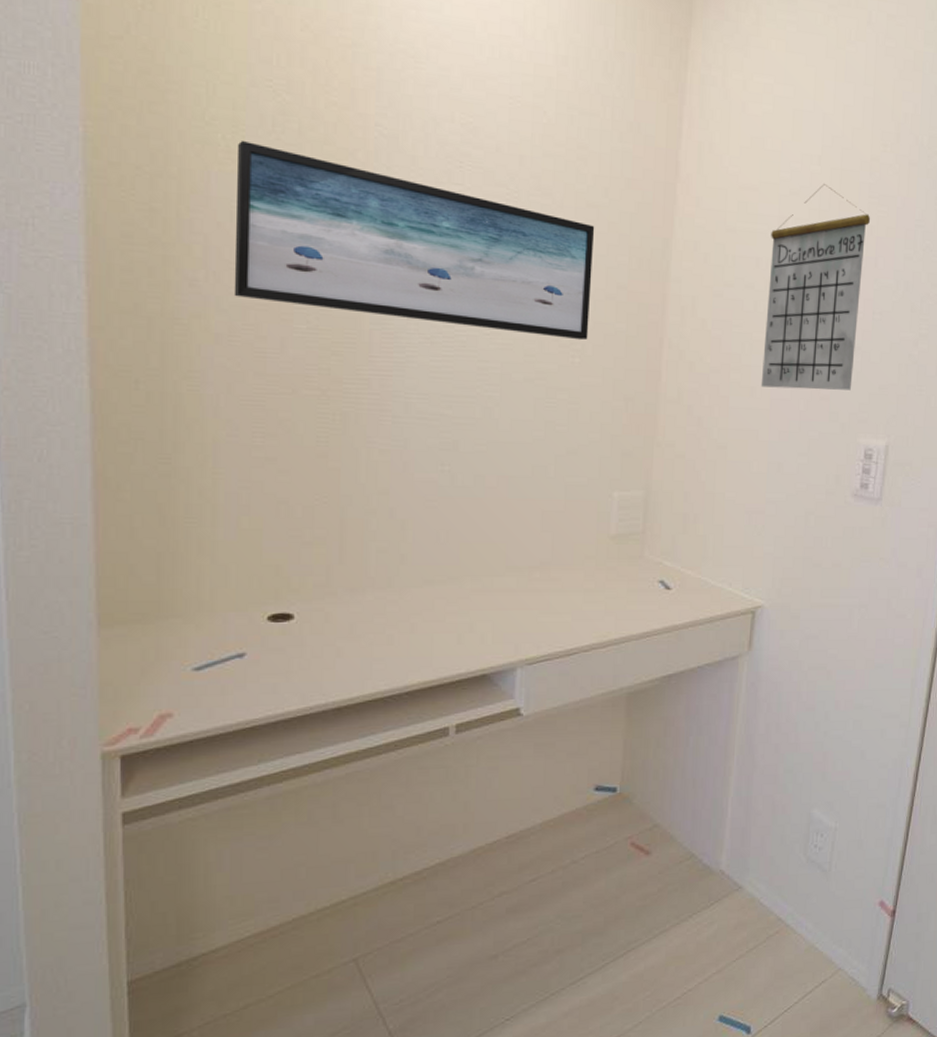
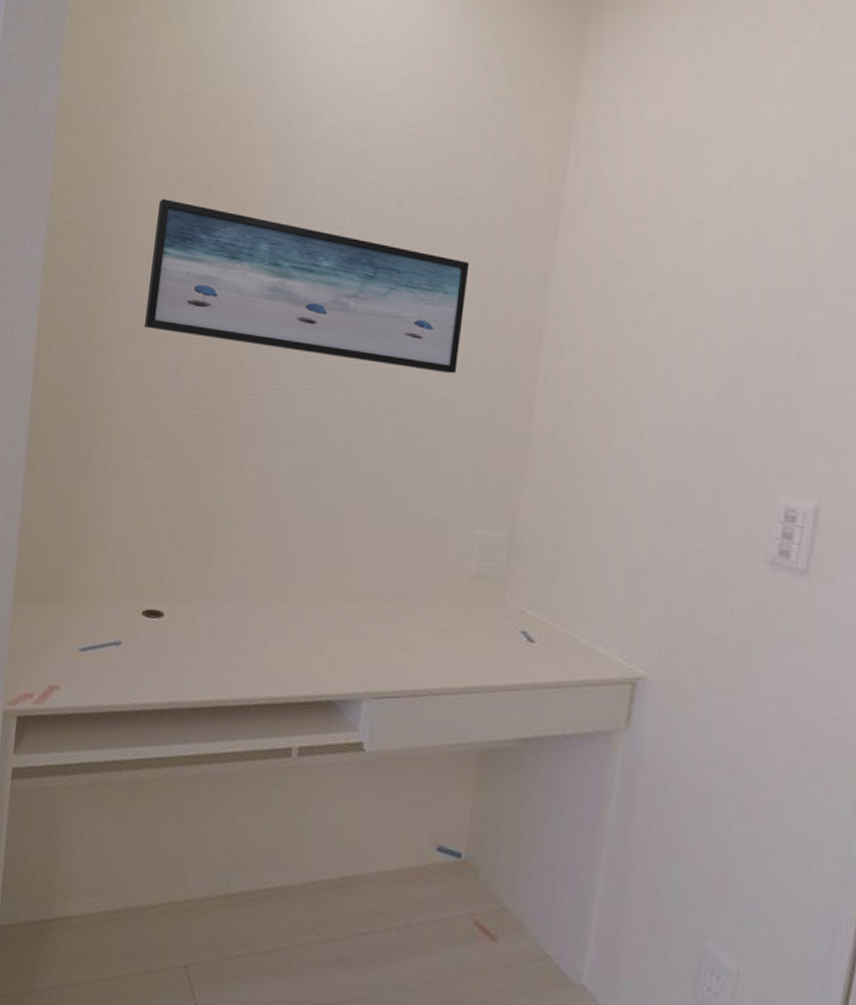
calendar: present [761,184,871,390] -> none [650,212,797,440]

